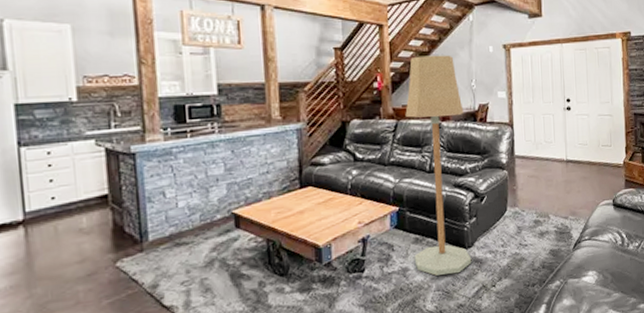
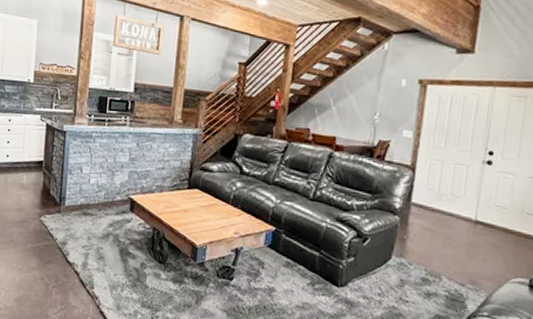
floor lamp: present [405,55,472,276] -> none [282,80,361,309]

